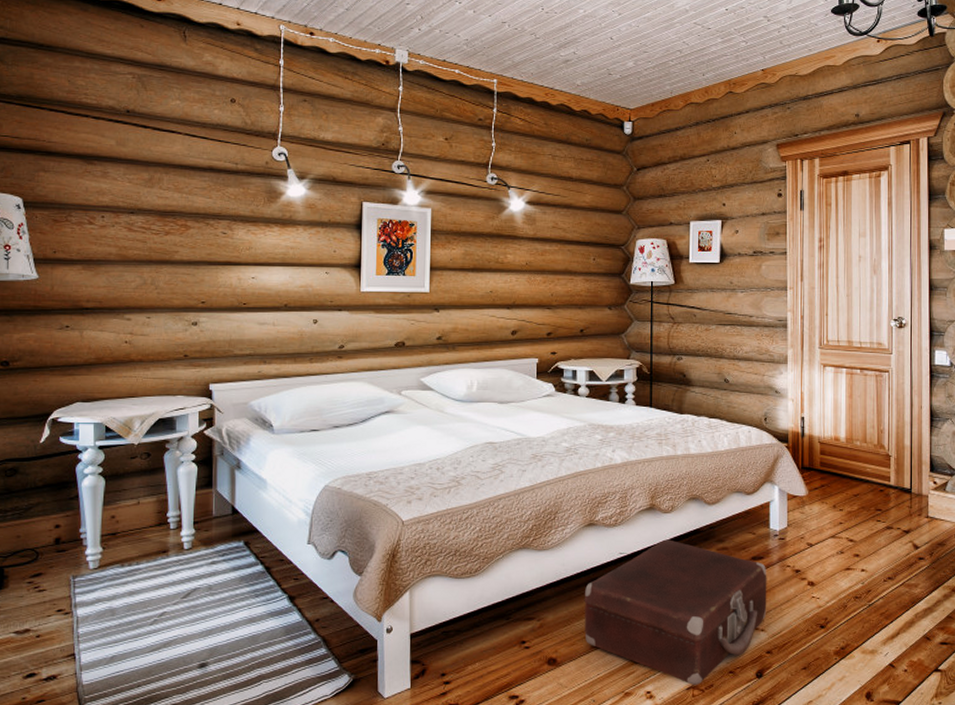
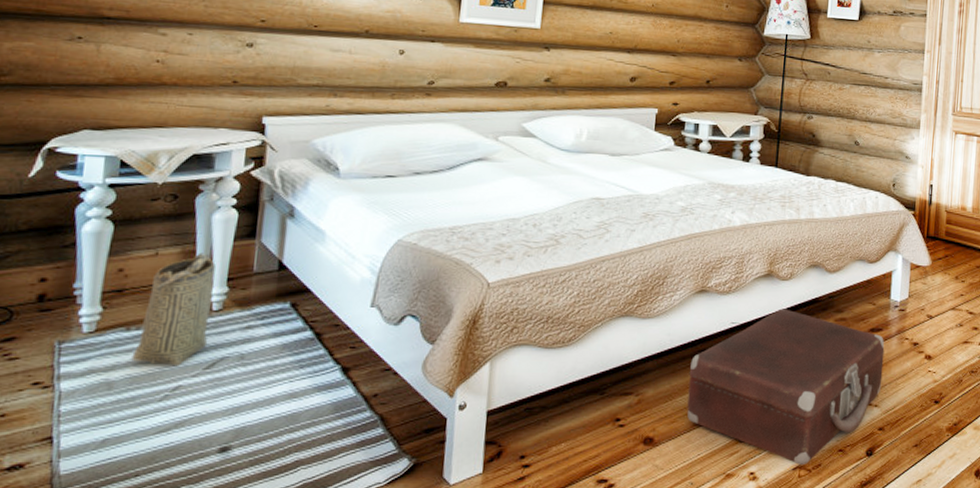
basket: none [127,501,184,596] -> present [131,253,216,367]

